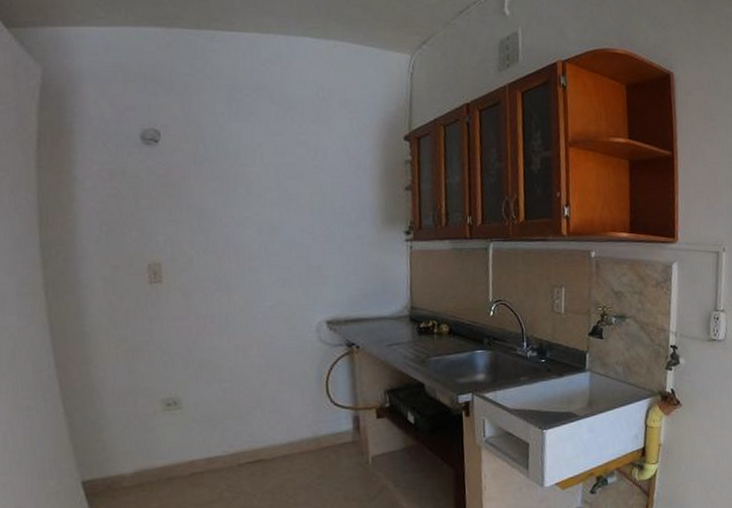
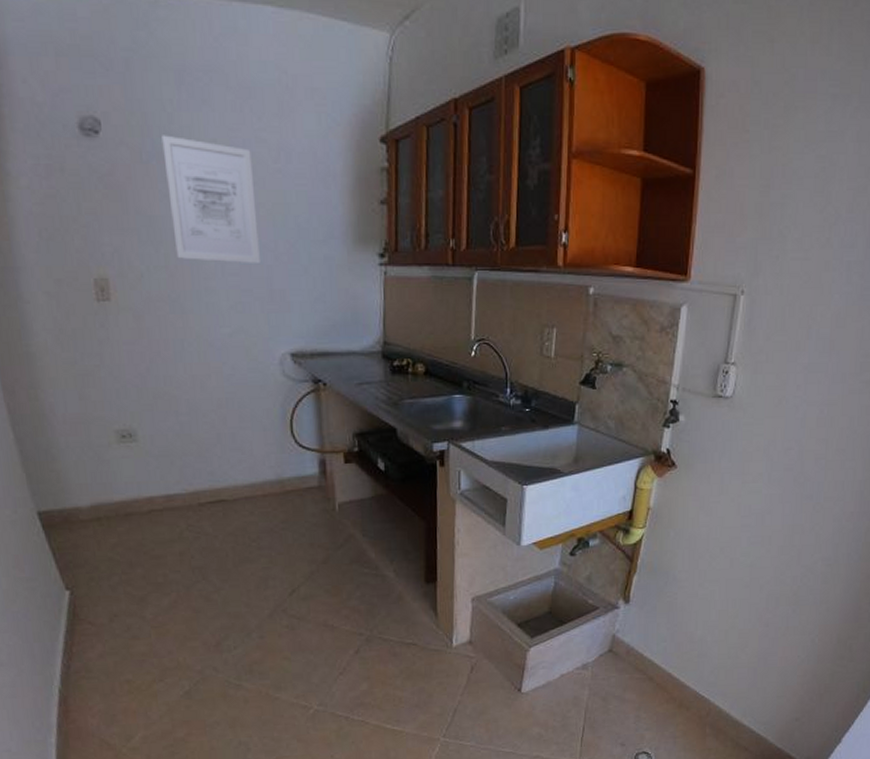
wall art: none [213,141,299,245] -> present [161,135,260,265]

